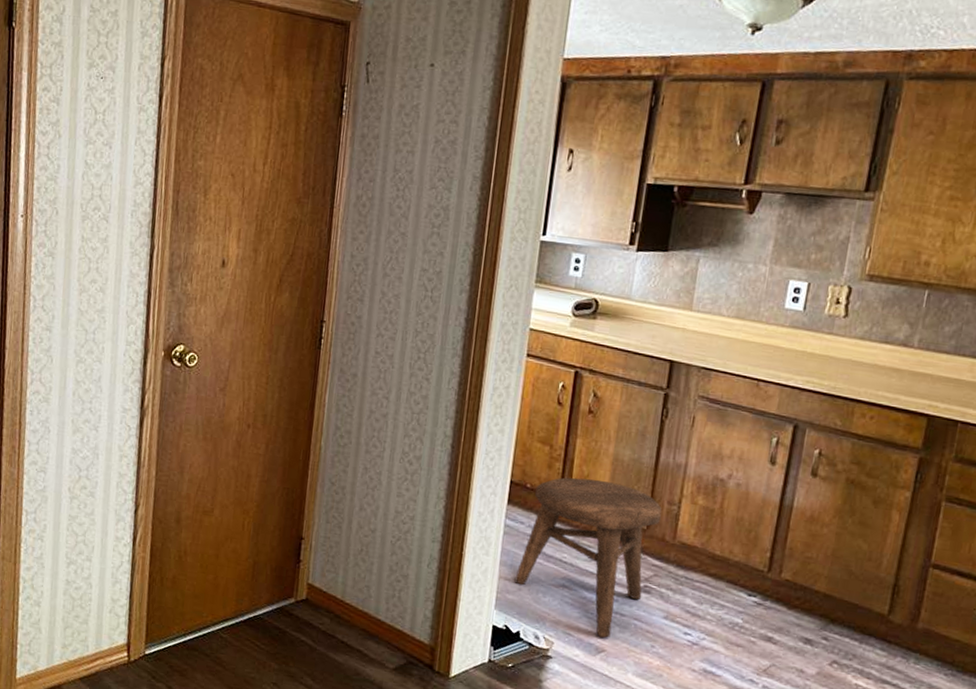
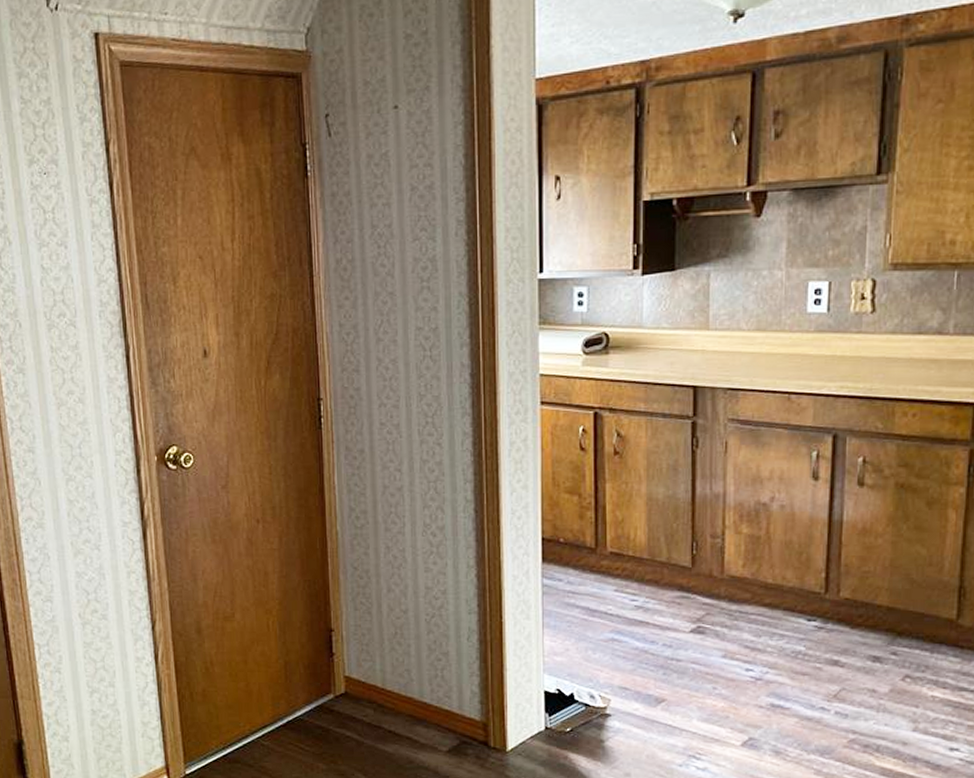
stool: present [514,477,663,638] -> none [560,523,706,687]

